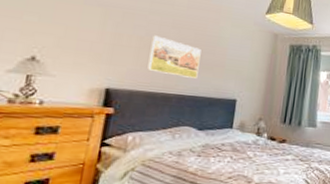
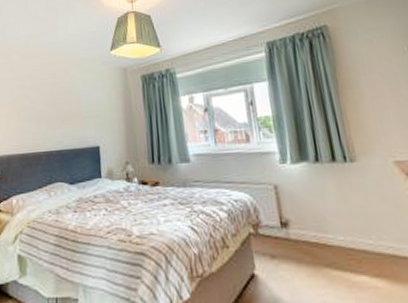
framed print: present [147,35,201,78] -> none [17,99,60,134]

